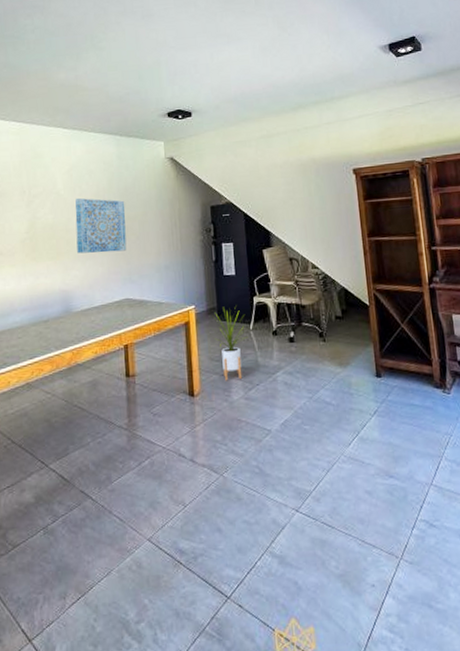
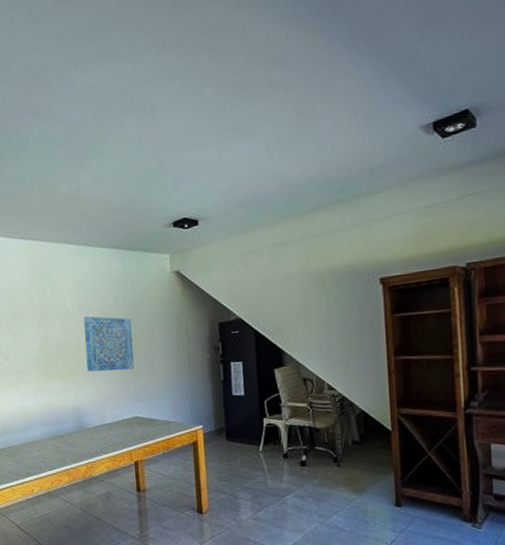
house plant: present [212,308,247,381] -> none [220,428,257,501]

